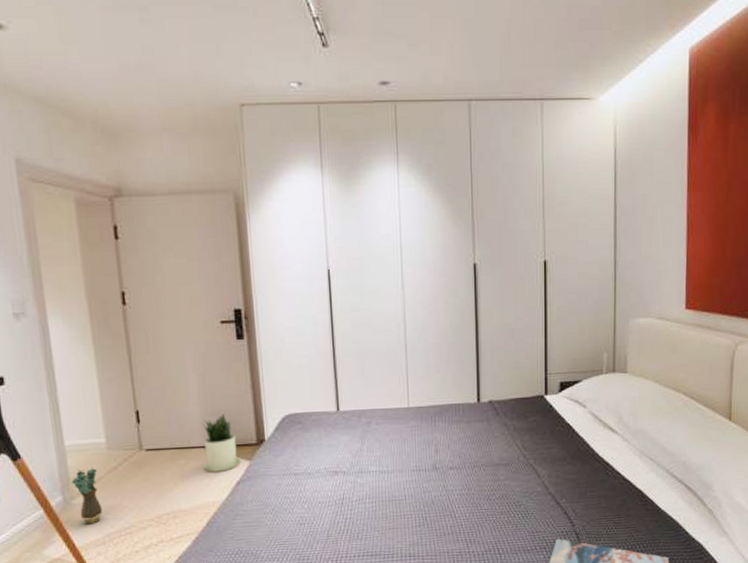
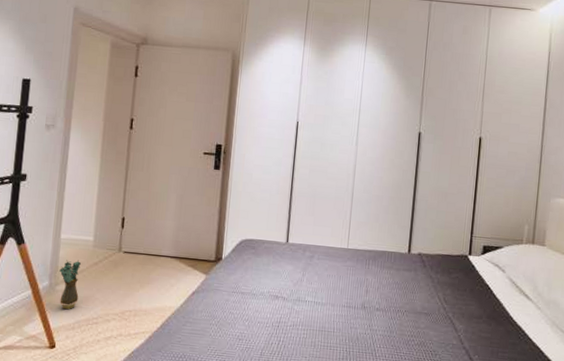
planter: present [202,413,241,472] -> none [167,230,199,281]

